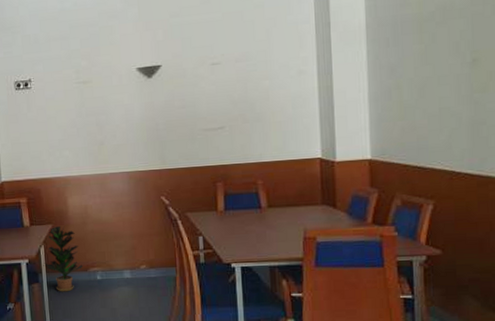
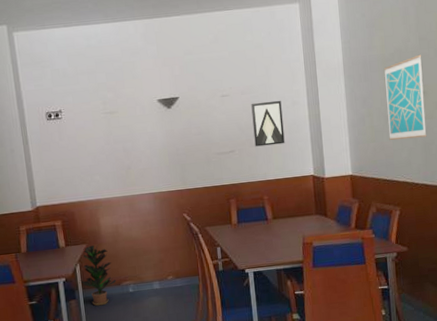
wall art: none [247,69,287,123] -> present [251,100,285,147]
wall art: none [420,12,476,119] -> present [383,54,427,140]

